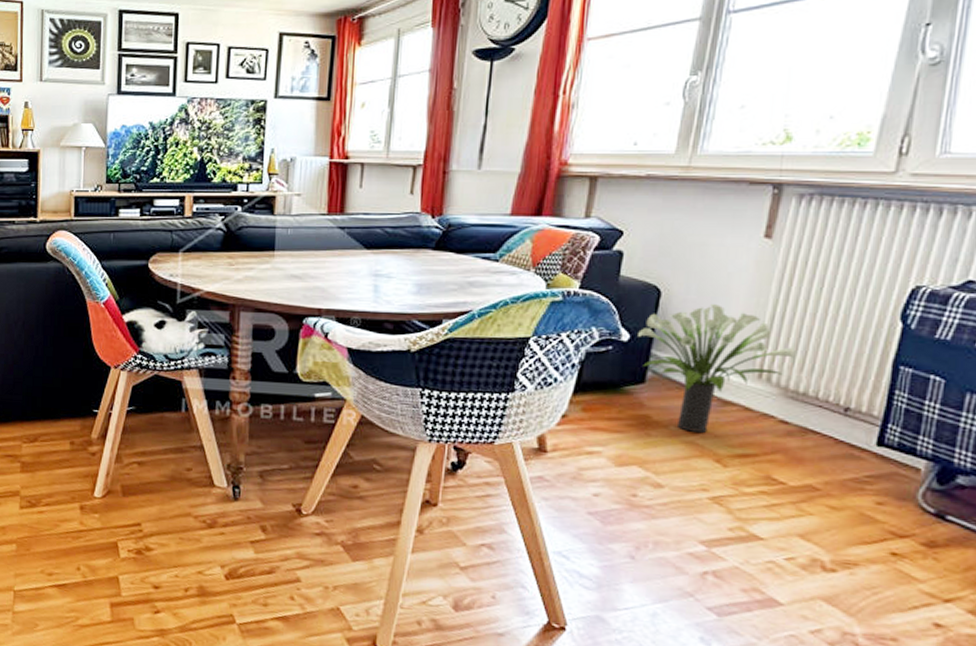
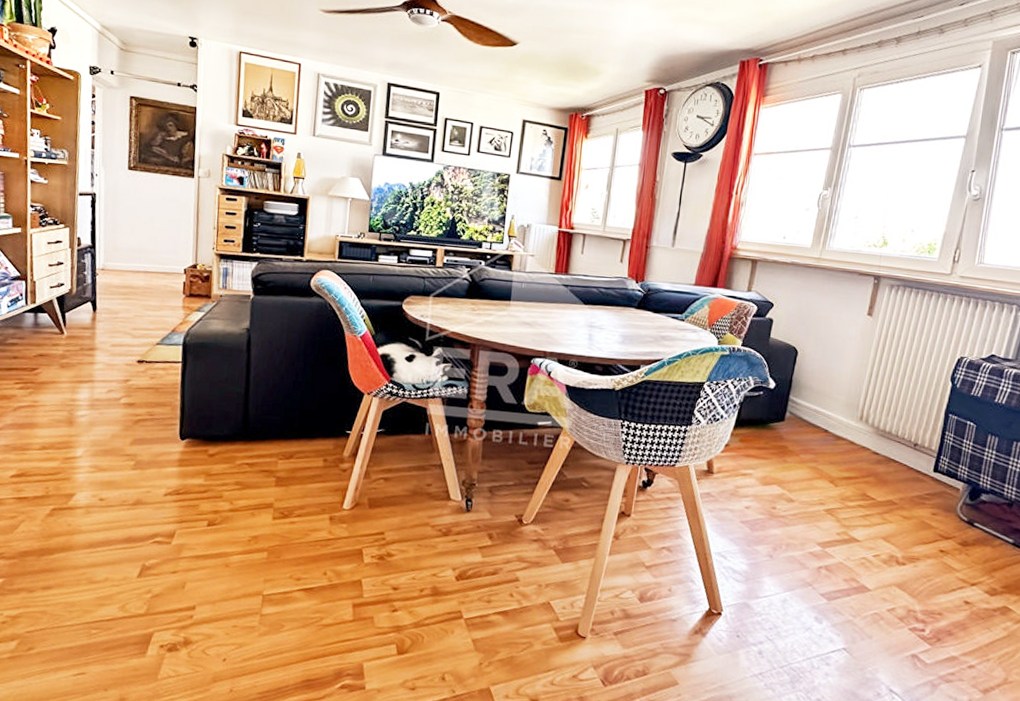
potted plant: present [638,304,794,433] -> none [781,363,884,460]

